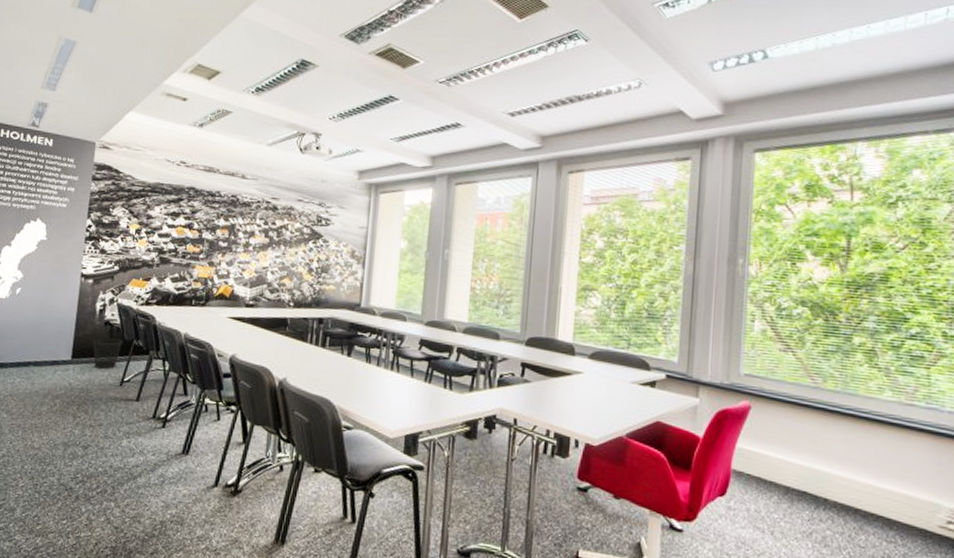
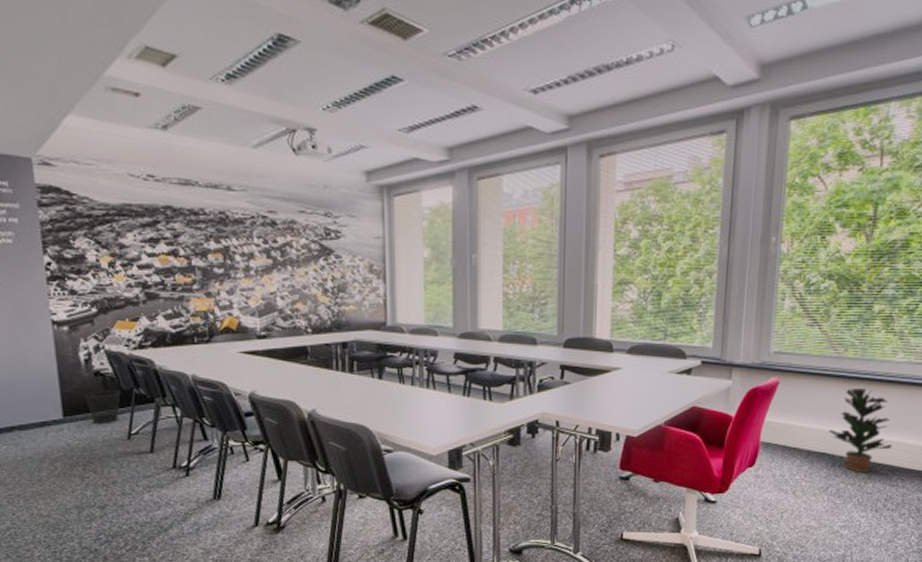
potted plant: none [809,423,886,523] -> present [828,389,892,473]

